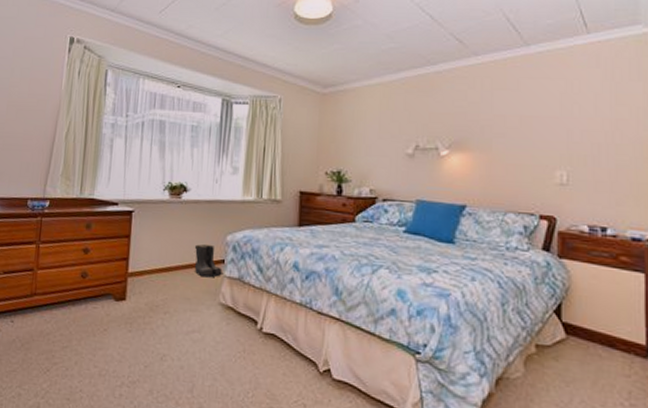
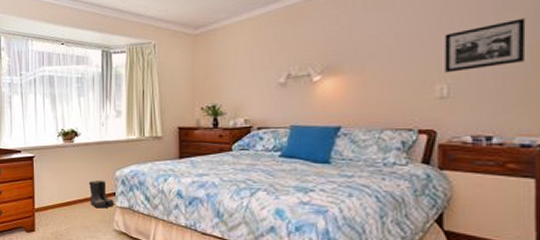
picture frame: none [565,114,636,160] -> present [444,18,526,73]

